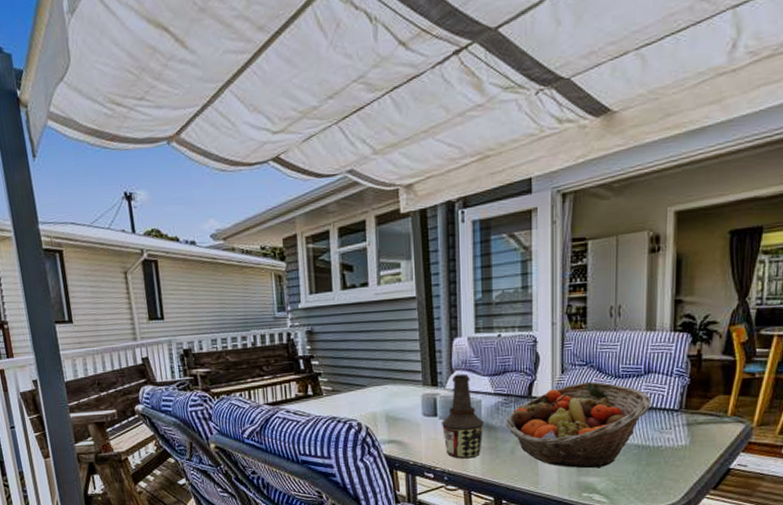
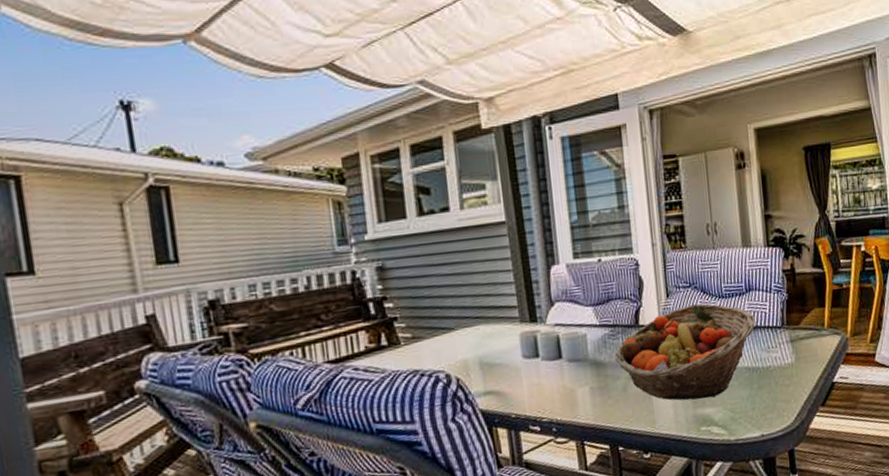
bottle: present [441,373,485,459] -> none [544,305,592,405]

